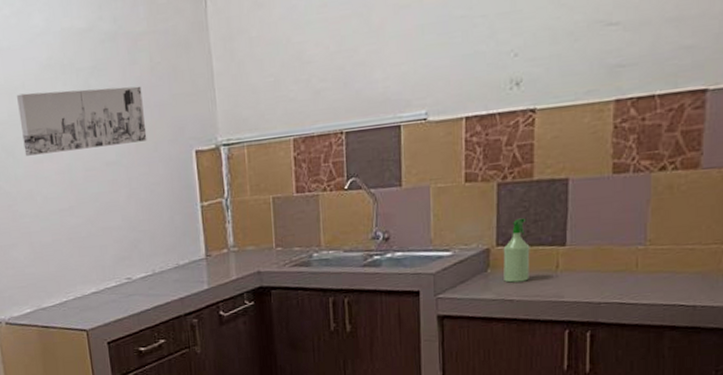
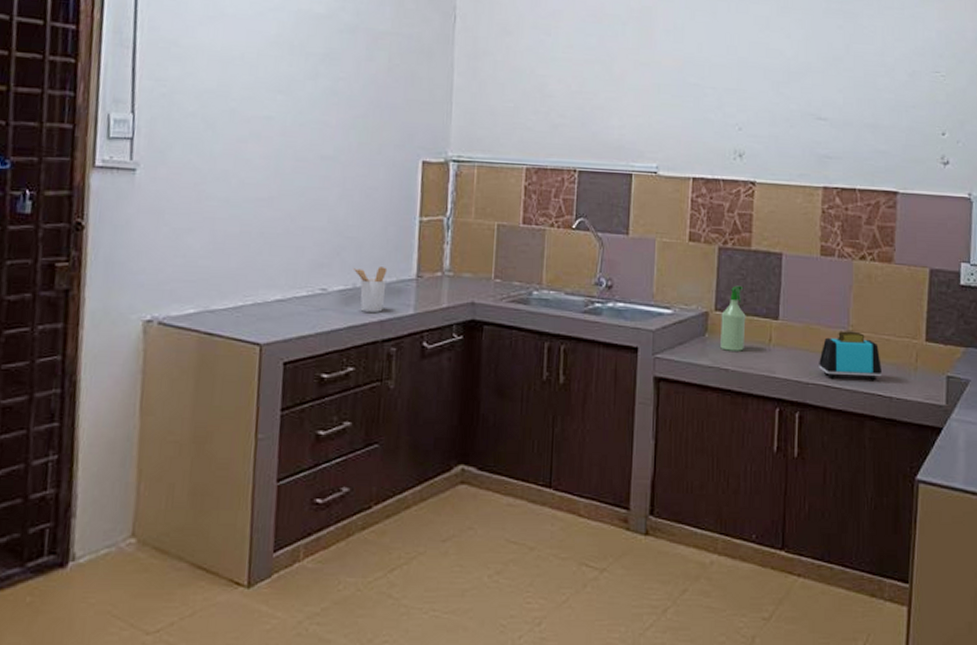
wall art: present [17,86,147,156] -> none [228,65,375,141]
utensil holder: none [150,252,181,293] -> present [352,267,388,312]
toaster: none [612,245,684,295] -> present [819,331,881,381]

